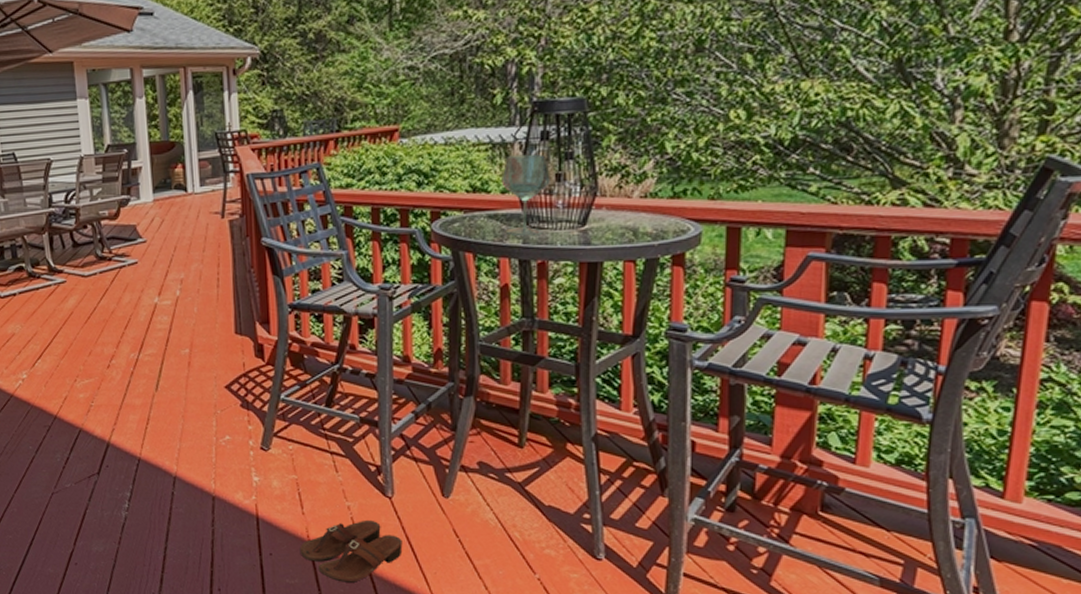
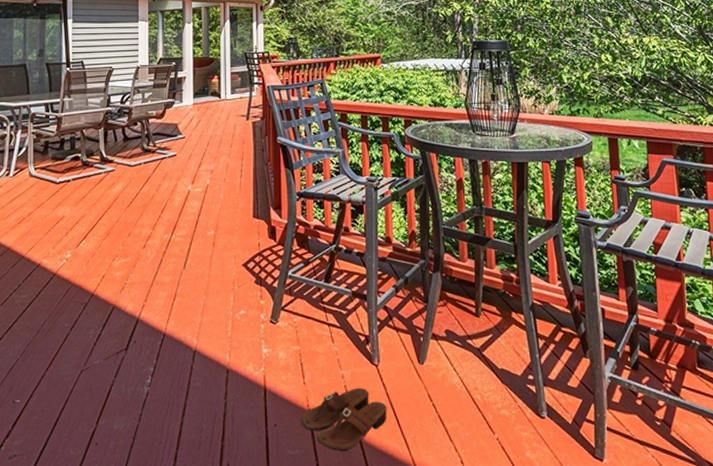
wine glass: present [501,154,550,237] -> none [454,79,488,141]

